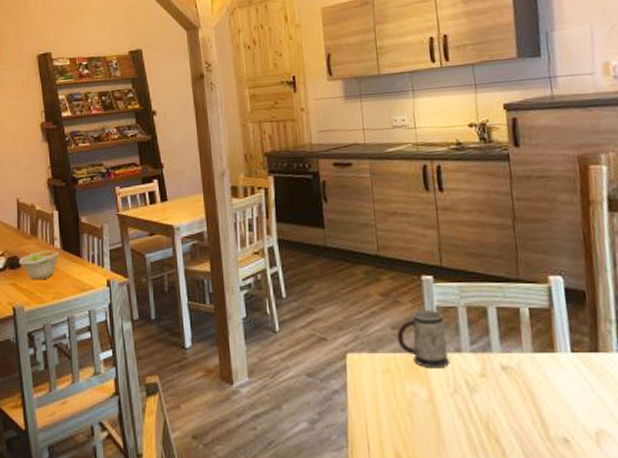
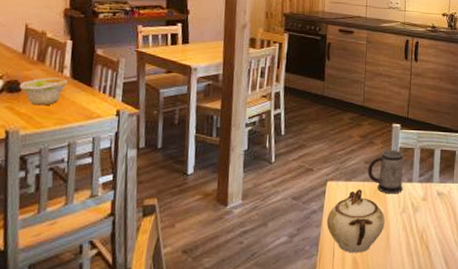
sugar bowl: none [353,363,432,446] -> present [326,189,385,253]

